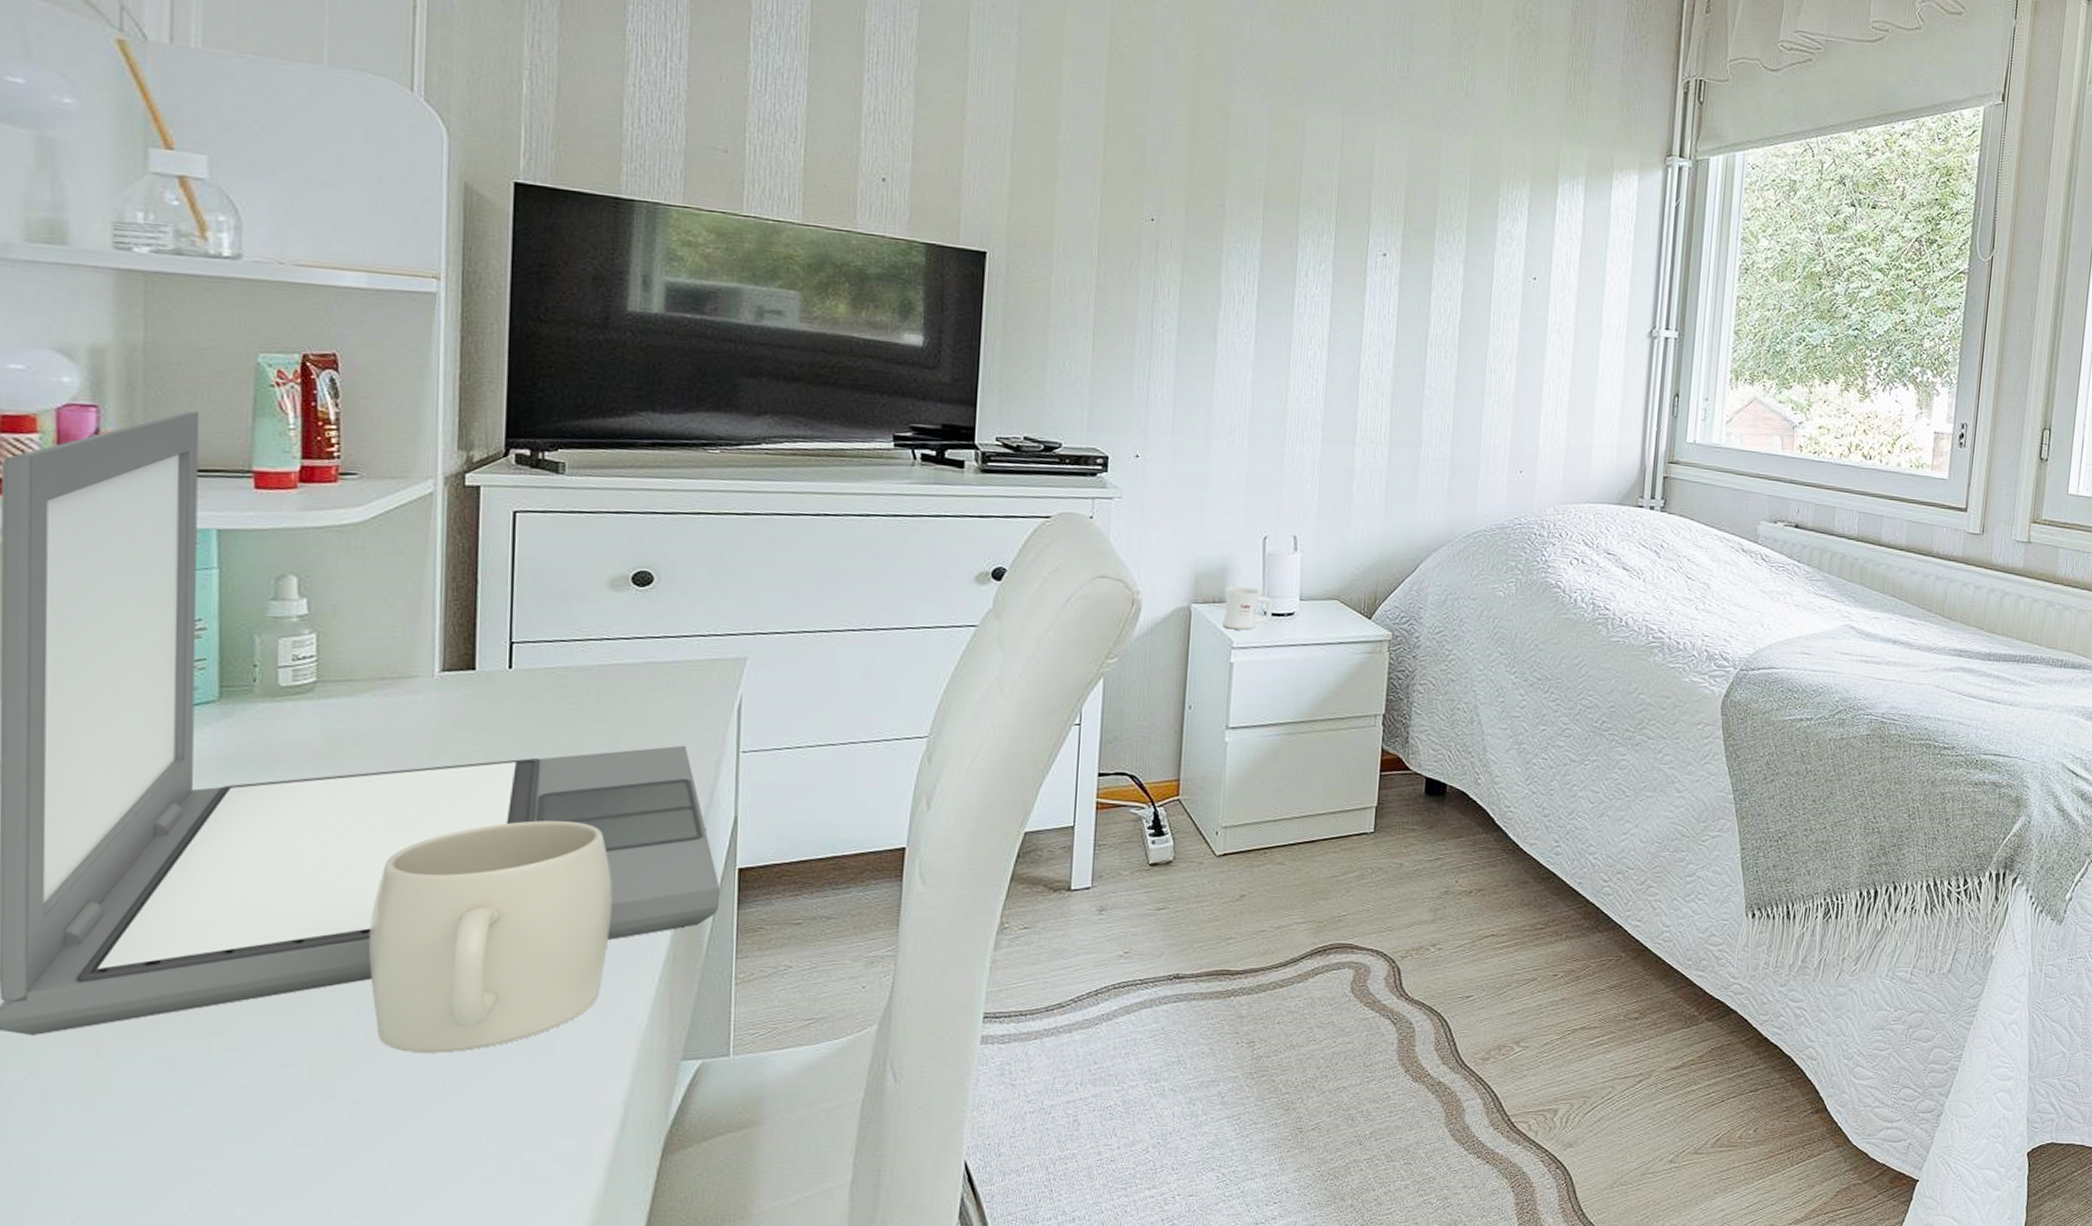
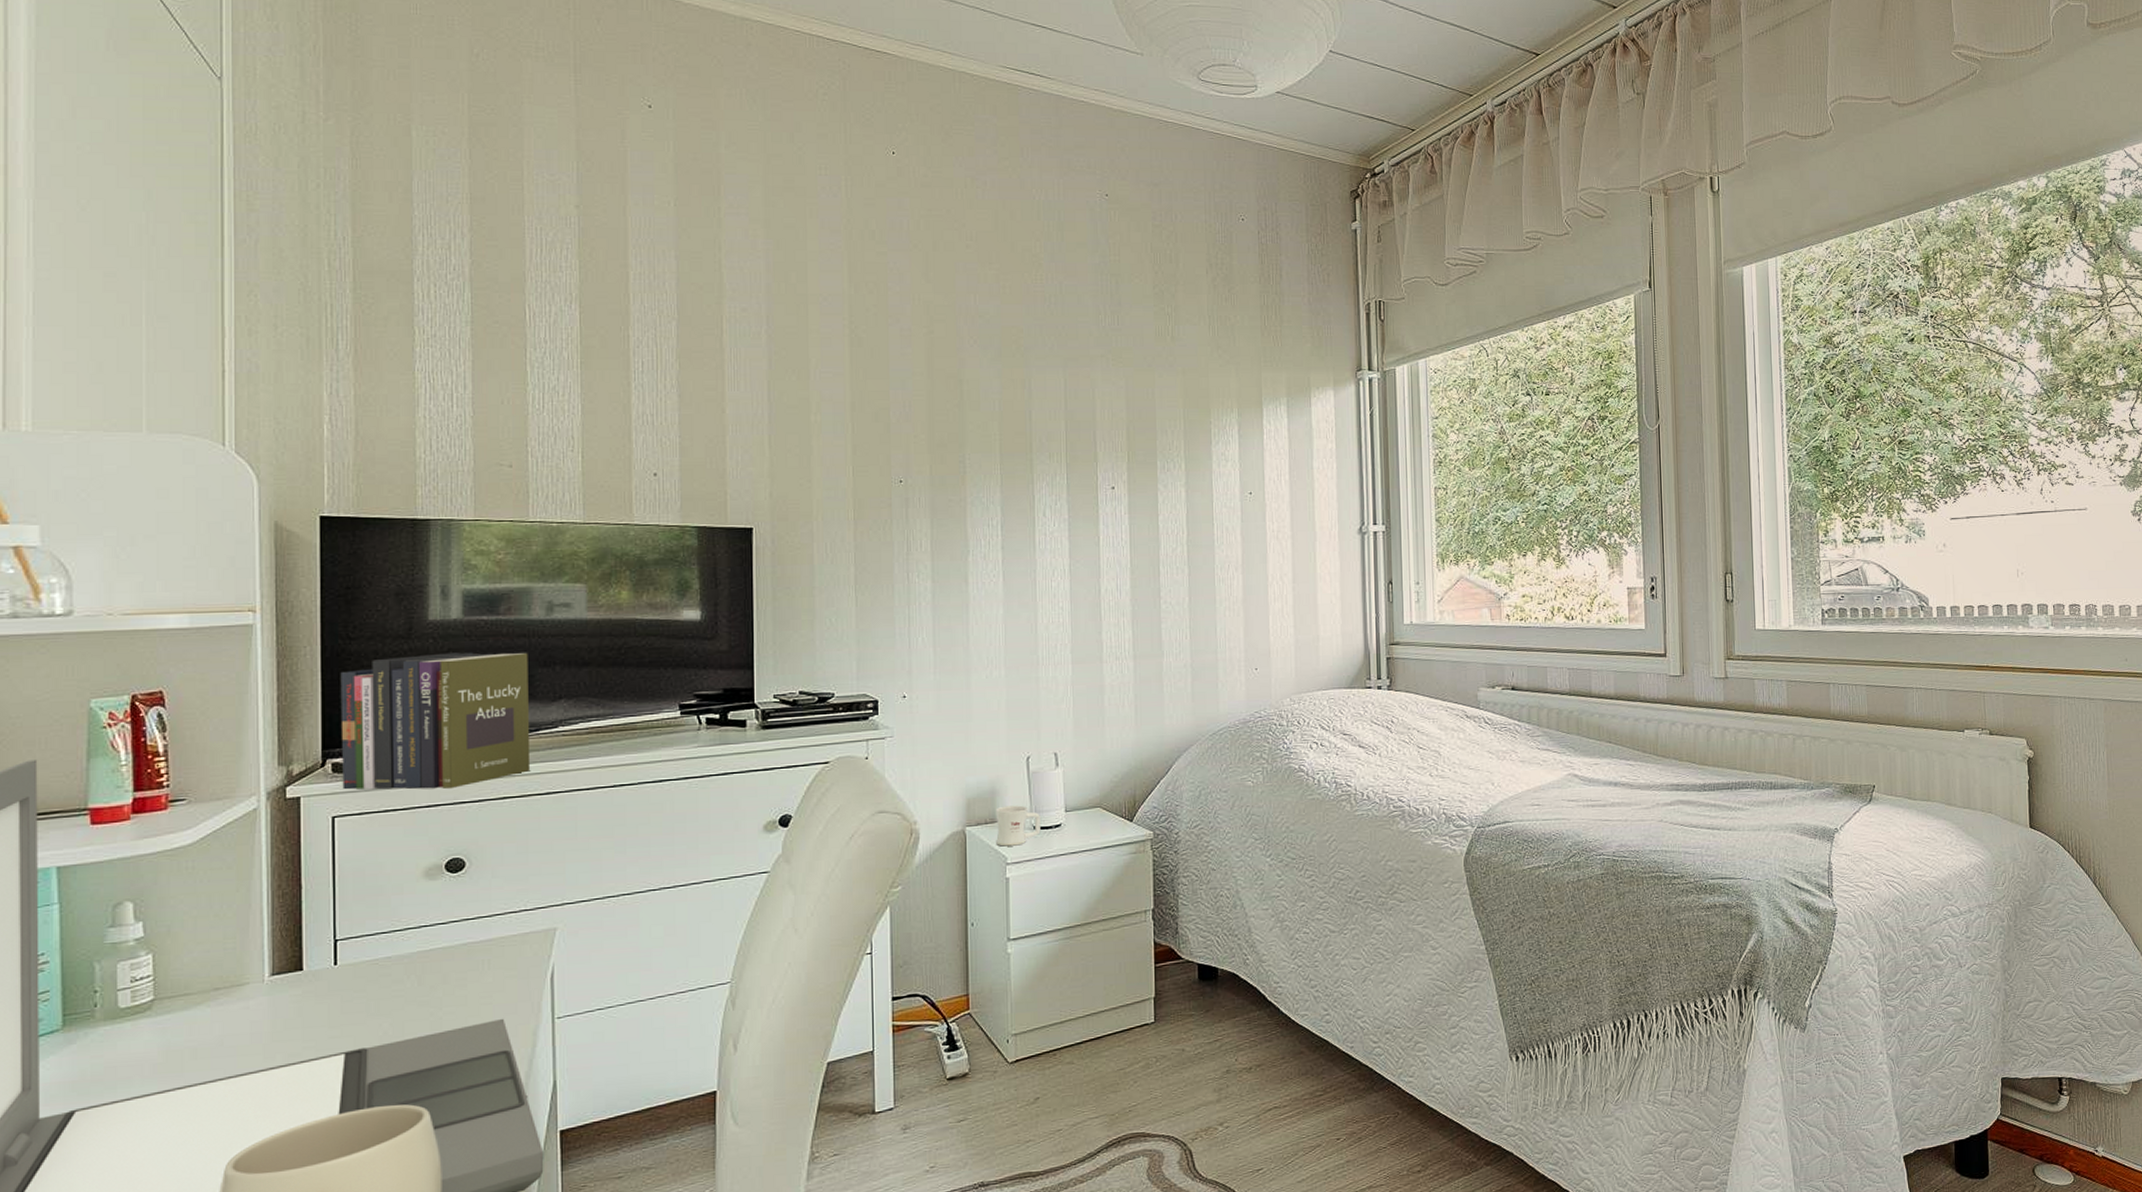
books: none [526,347,733,497] -> present [340,652,531,790]

